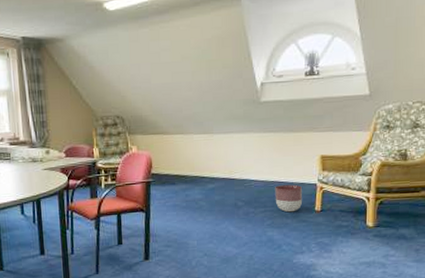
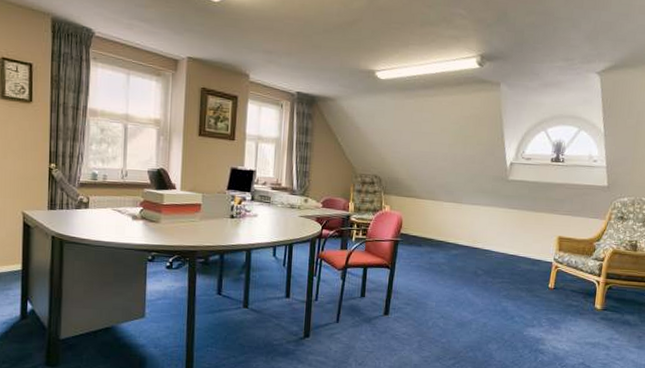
planter: present [275,184,303,213] -> none [512,259,539,286]

